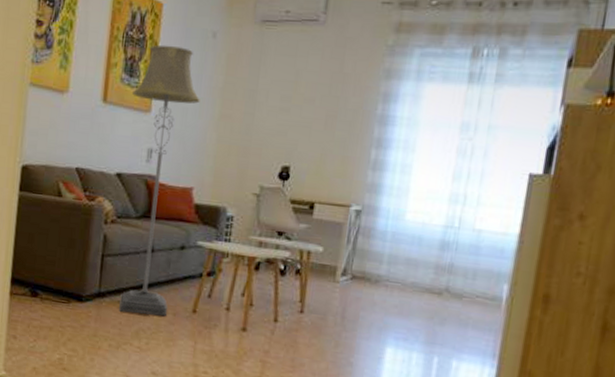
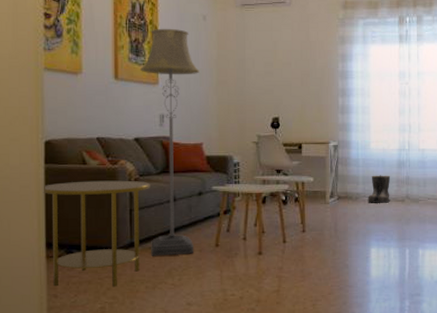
side table: none [14,214,128,339] -> present [43,180,150,287]
boots: none [391,255,427,294] -> present [368,175,390,203]

